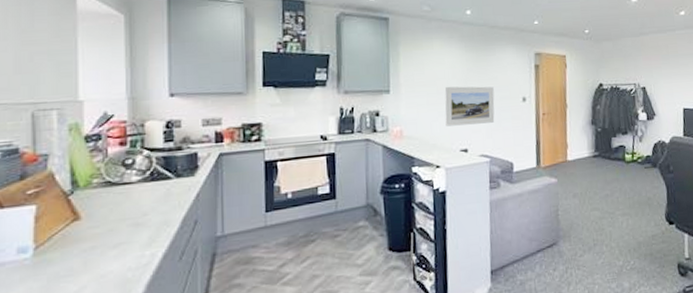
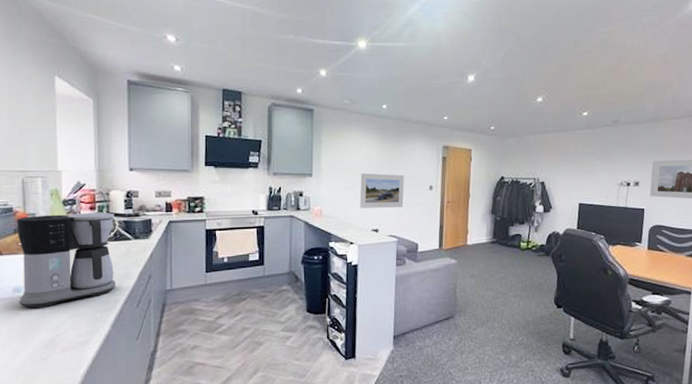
coffee maker: none [23,147,153,273] -> present [16,212,116,309]

